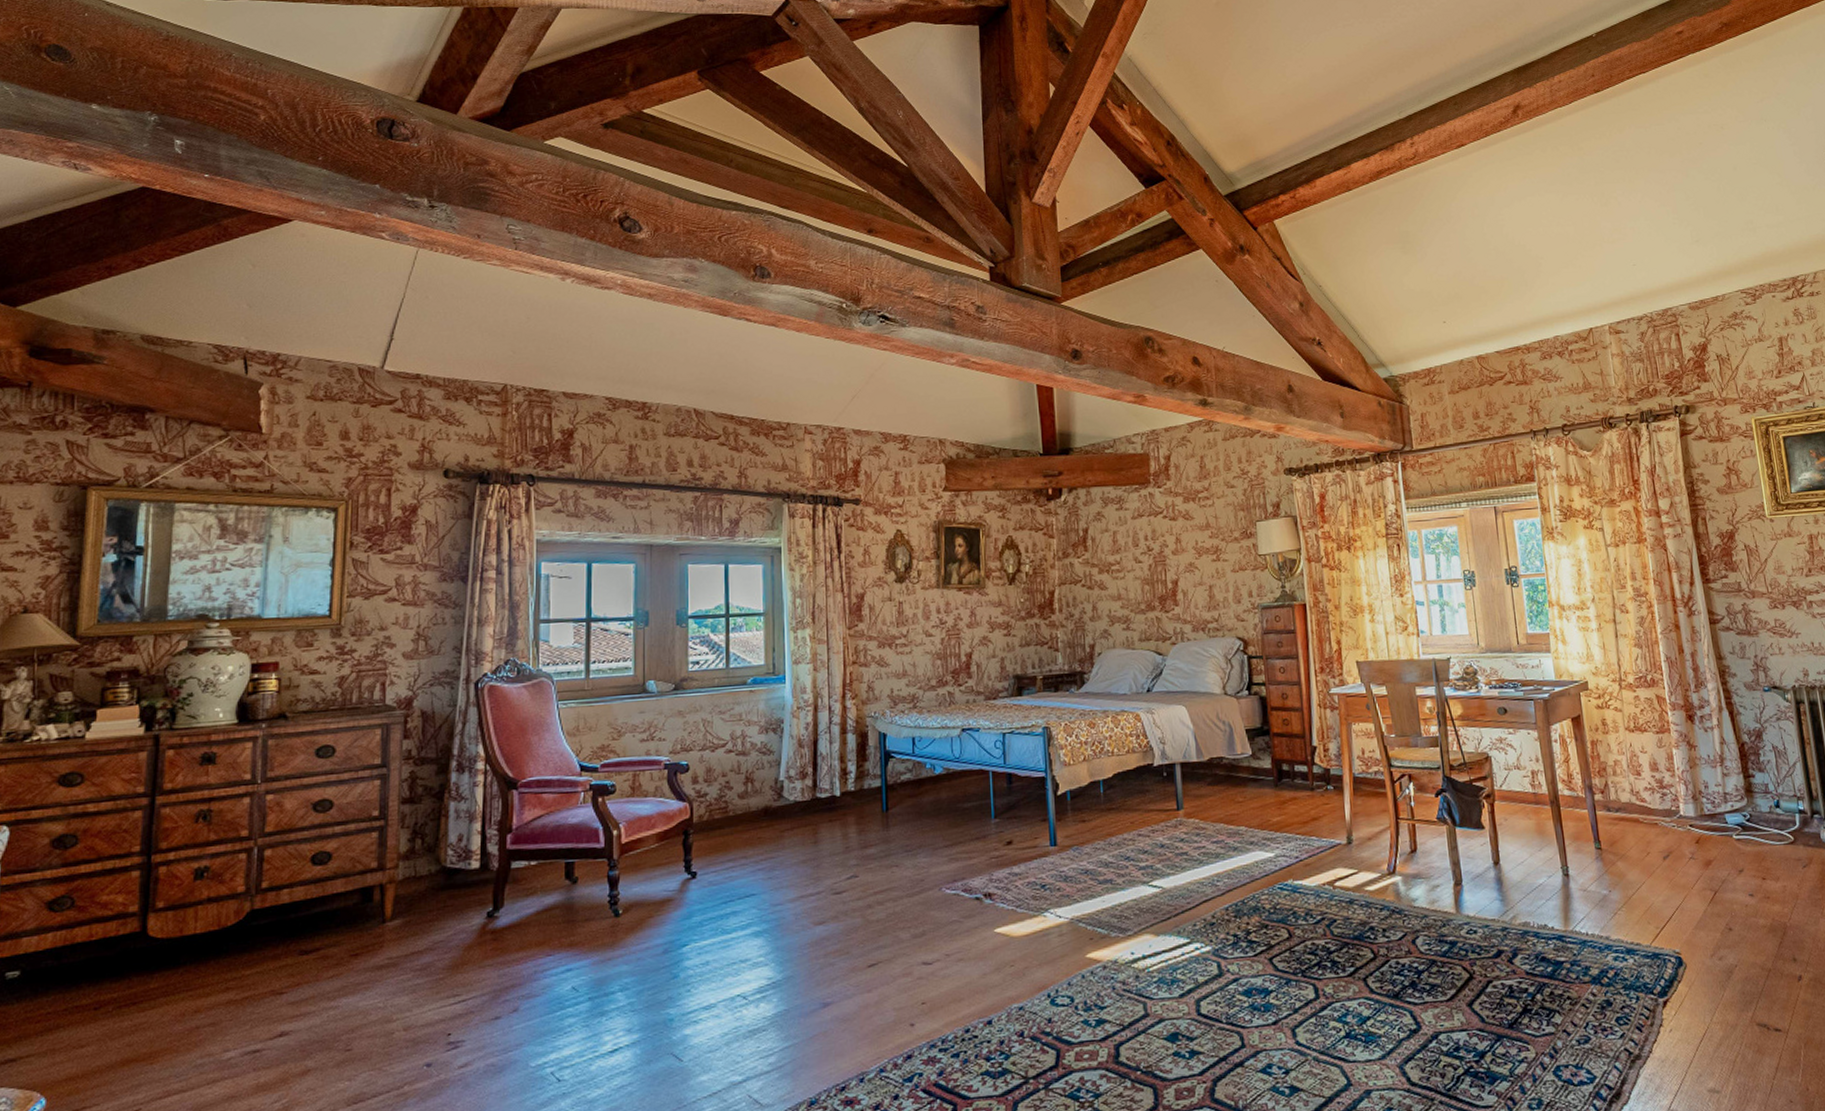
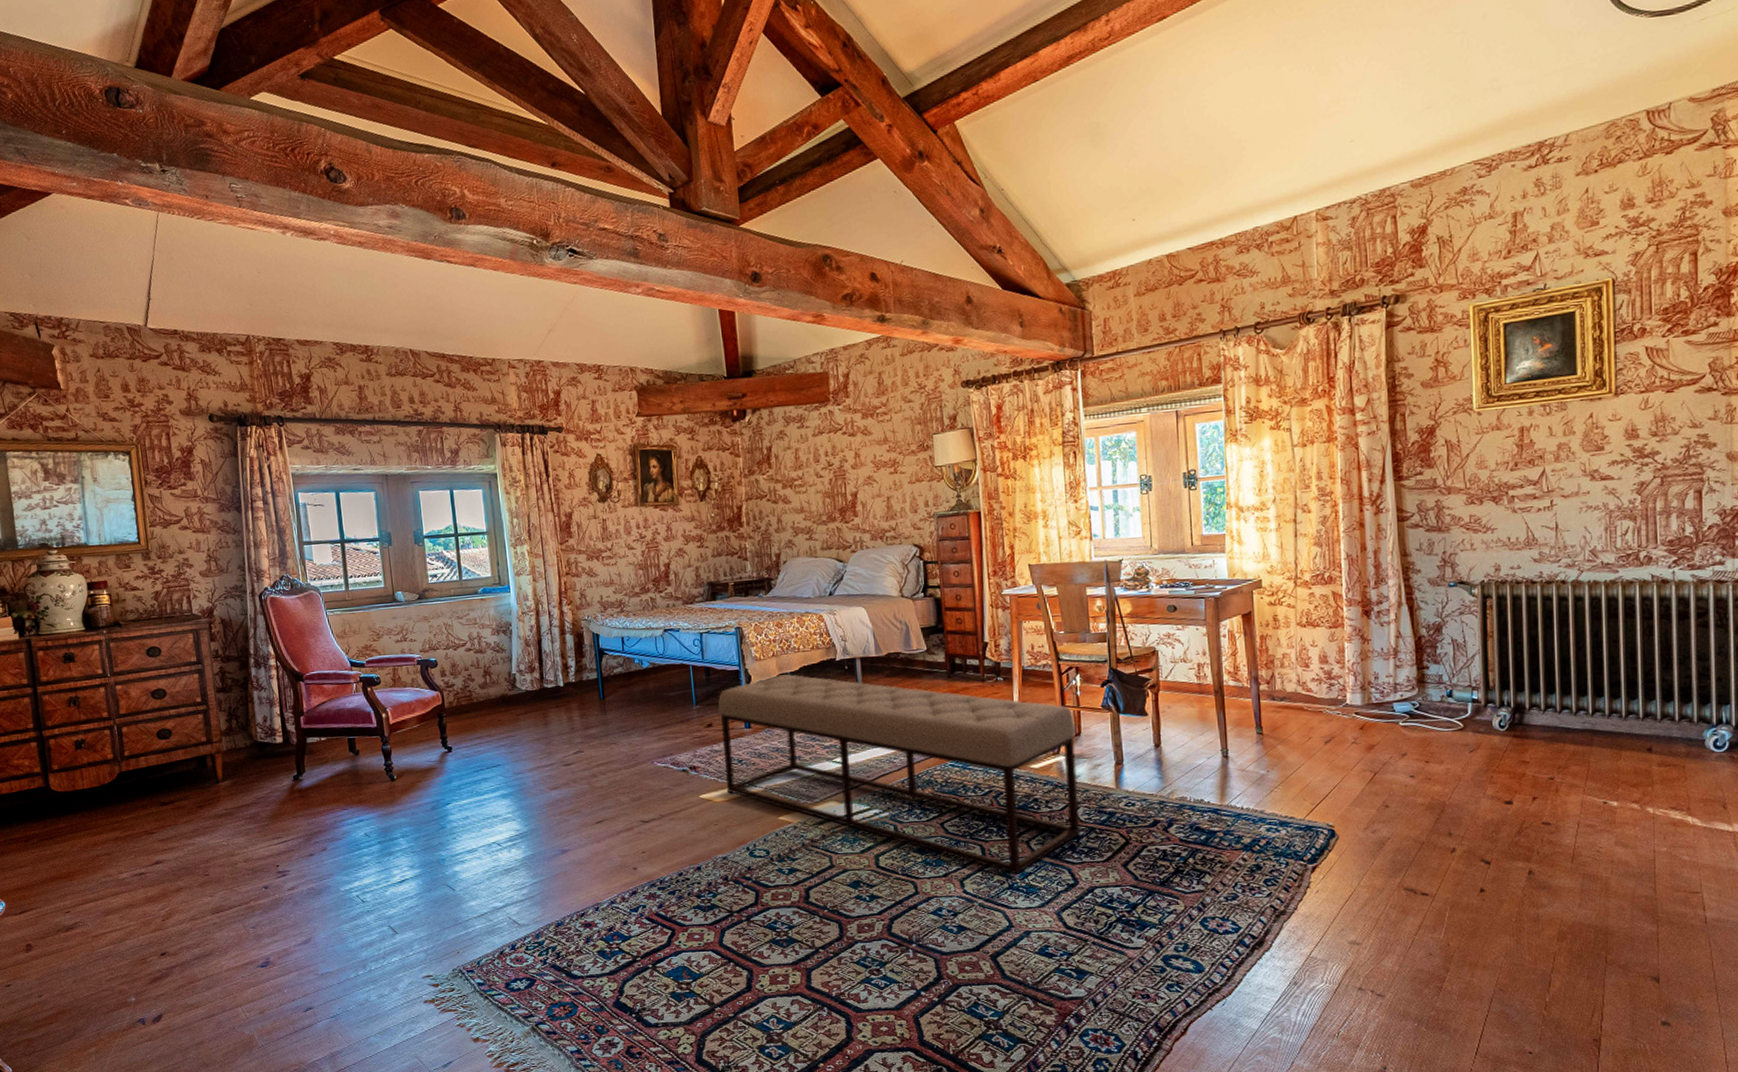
bench: none [1020,782,1421,1020] -> present [718,674,1081,875]

